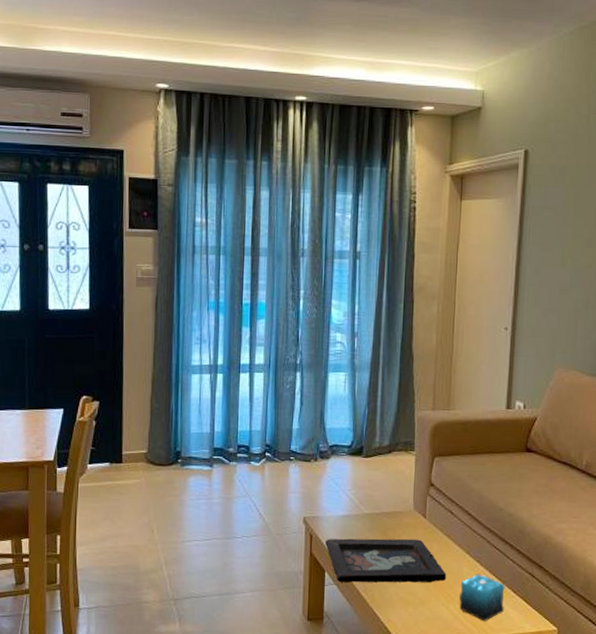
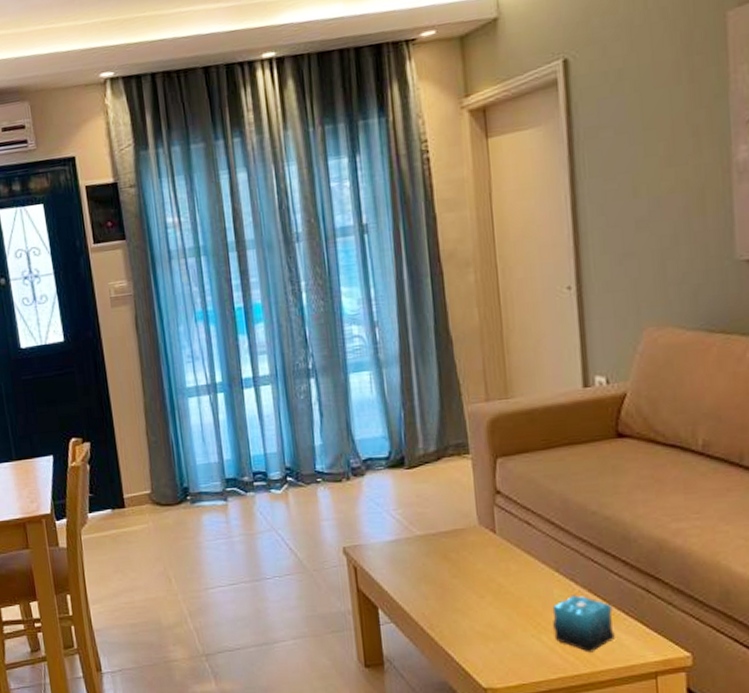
decorative tray: present [325,538,447,583] -> none [373,560,533,621]

